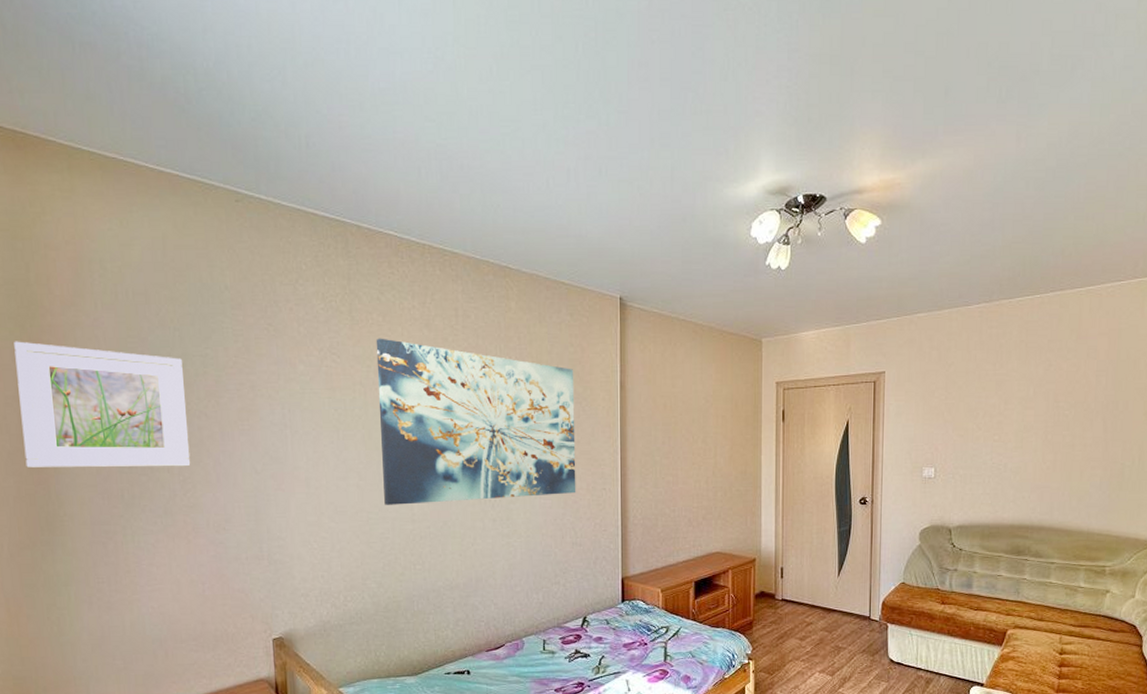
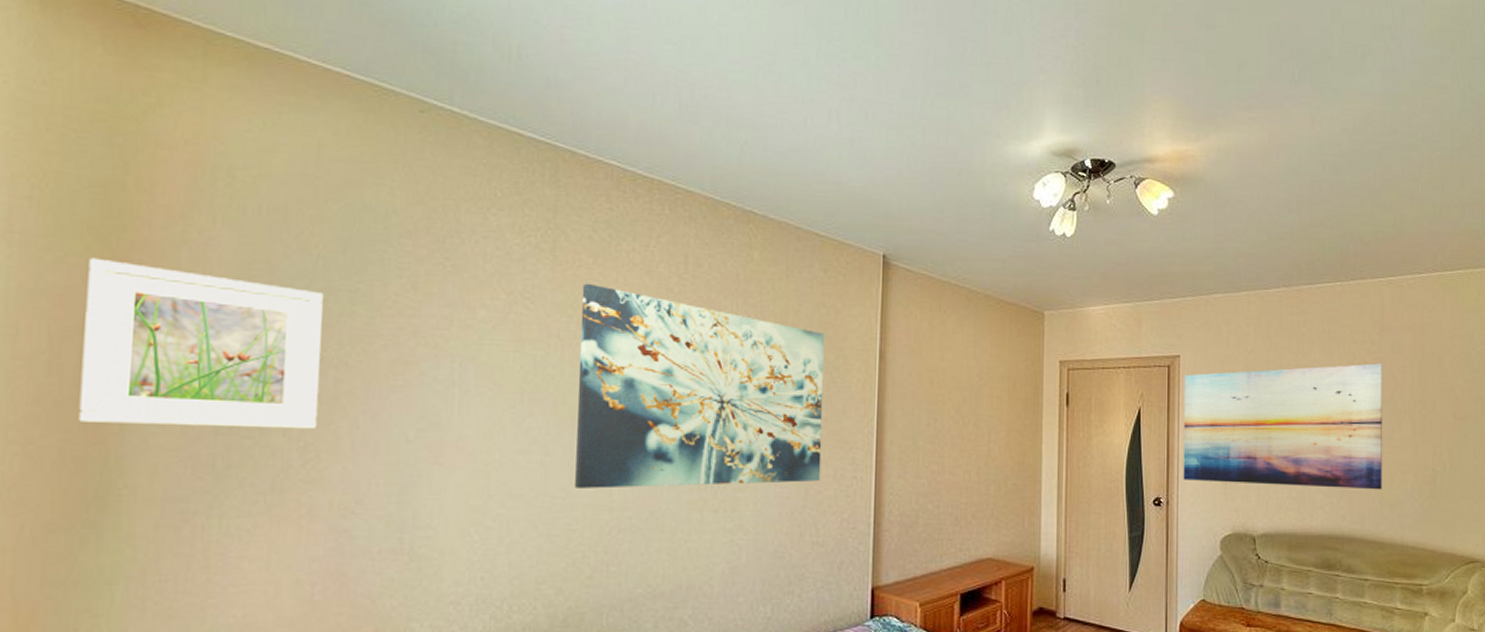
wall art: none [886,369,1077,484] -> present [1183,363,1382,490]

